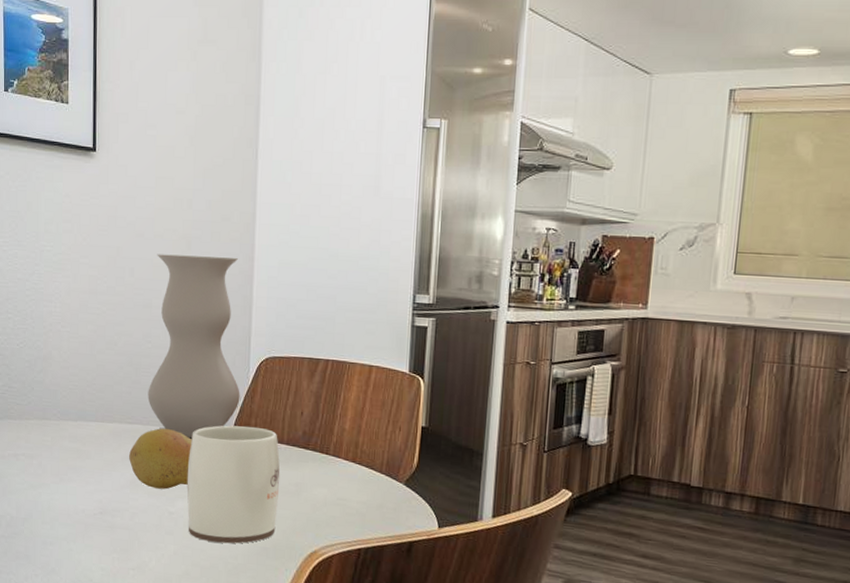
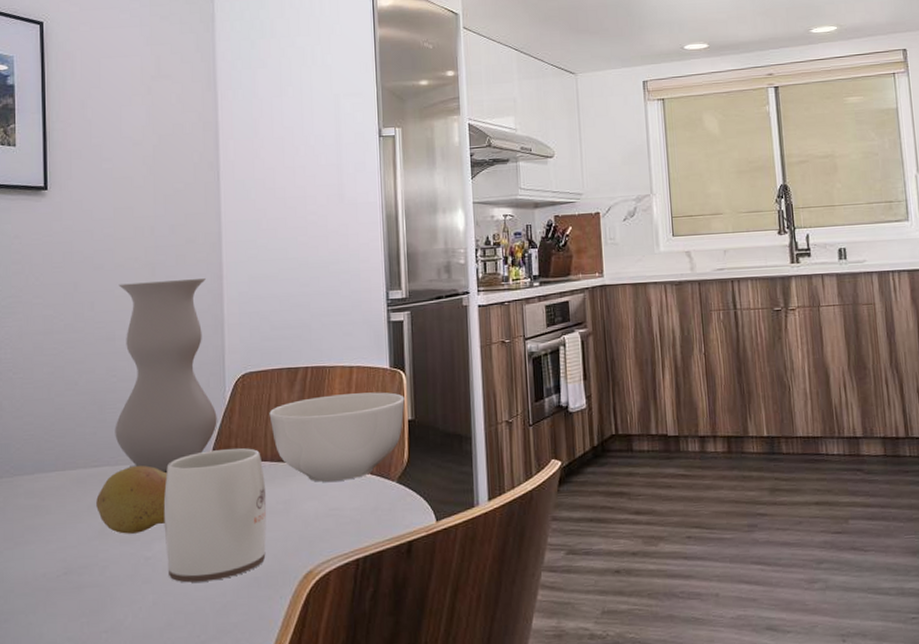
bowl: none [288,390,420,475] -> present [269,392,405,482]

